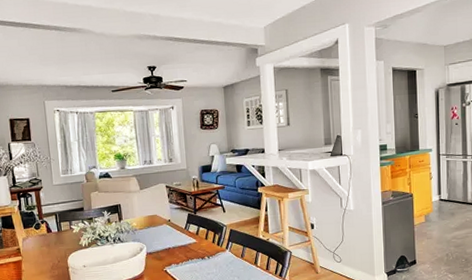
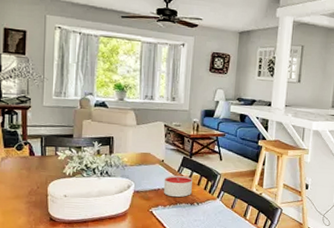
candle: none [173,232,201,254] -> present [163,175,192,198]

